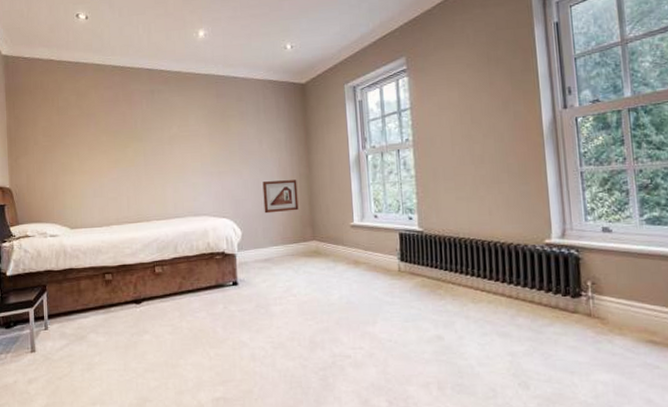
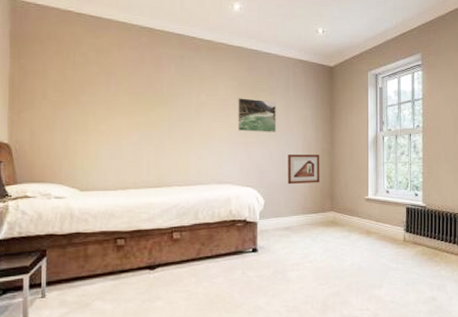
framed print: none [208,126,249,161] -> present [238,98,276,132]

